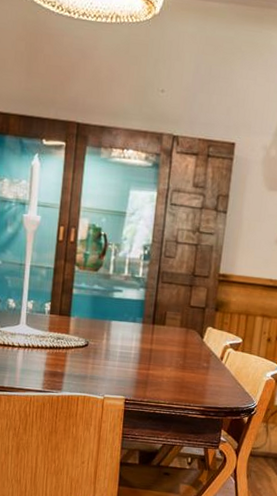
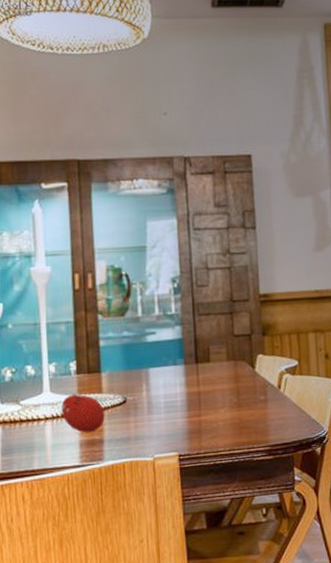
fruit: none [32,330,69,366] -> present [61,394,105,433]

